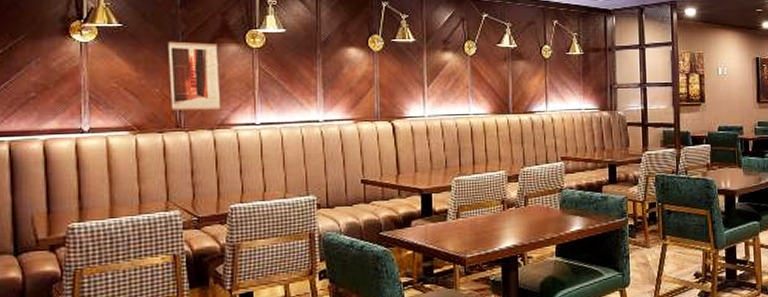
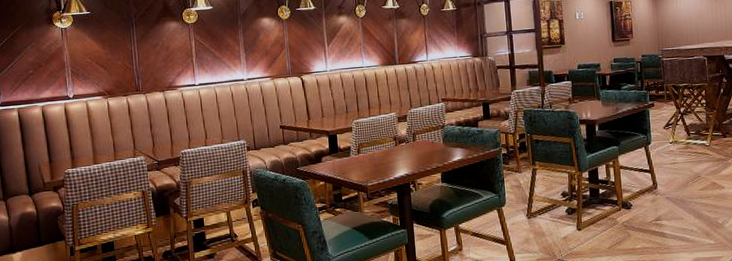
wall art: present [168,41,221,110] -> none [124,22,169,78]

